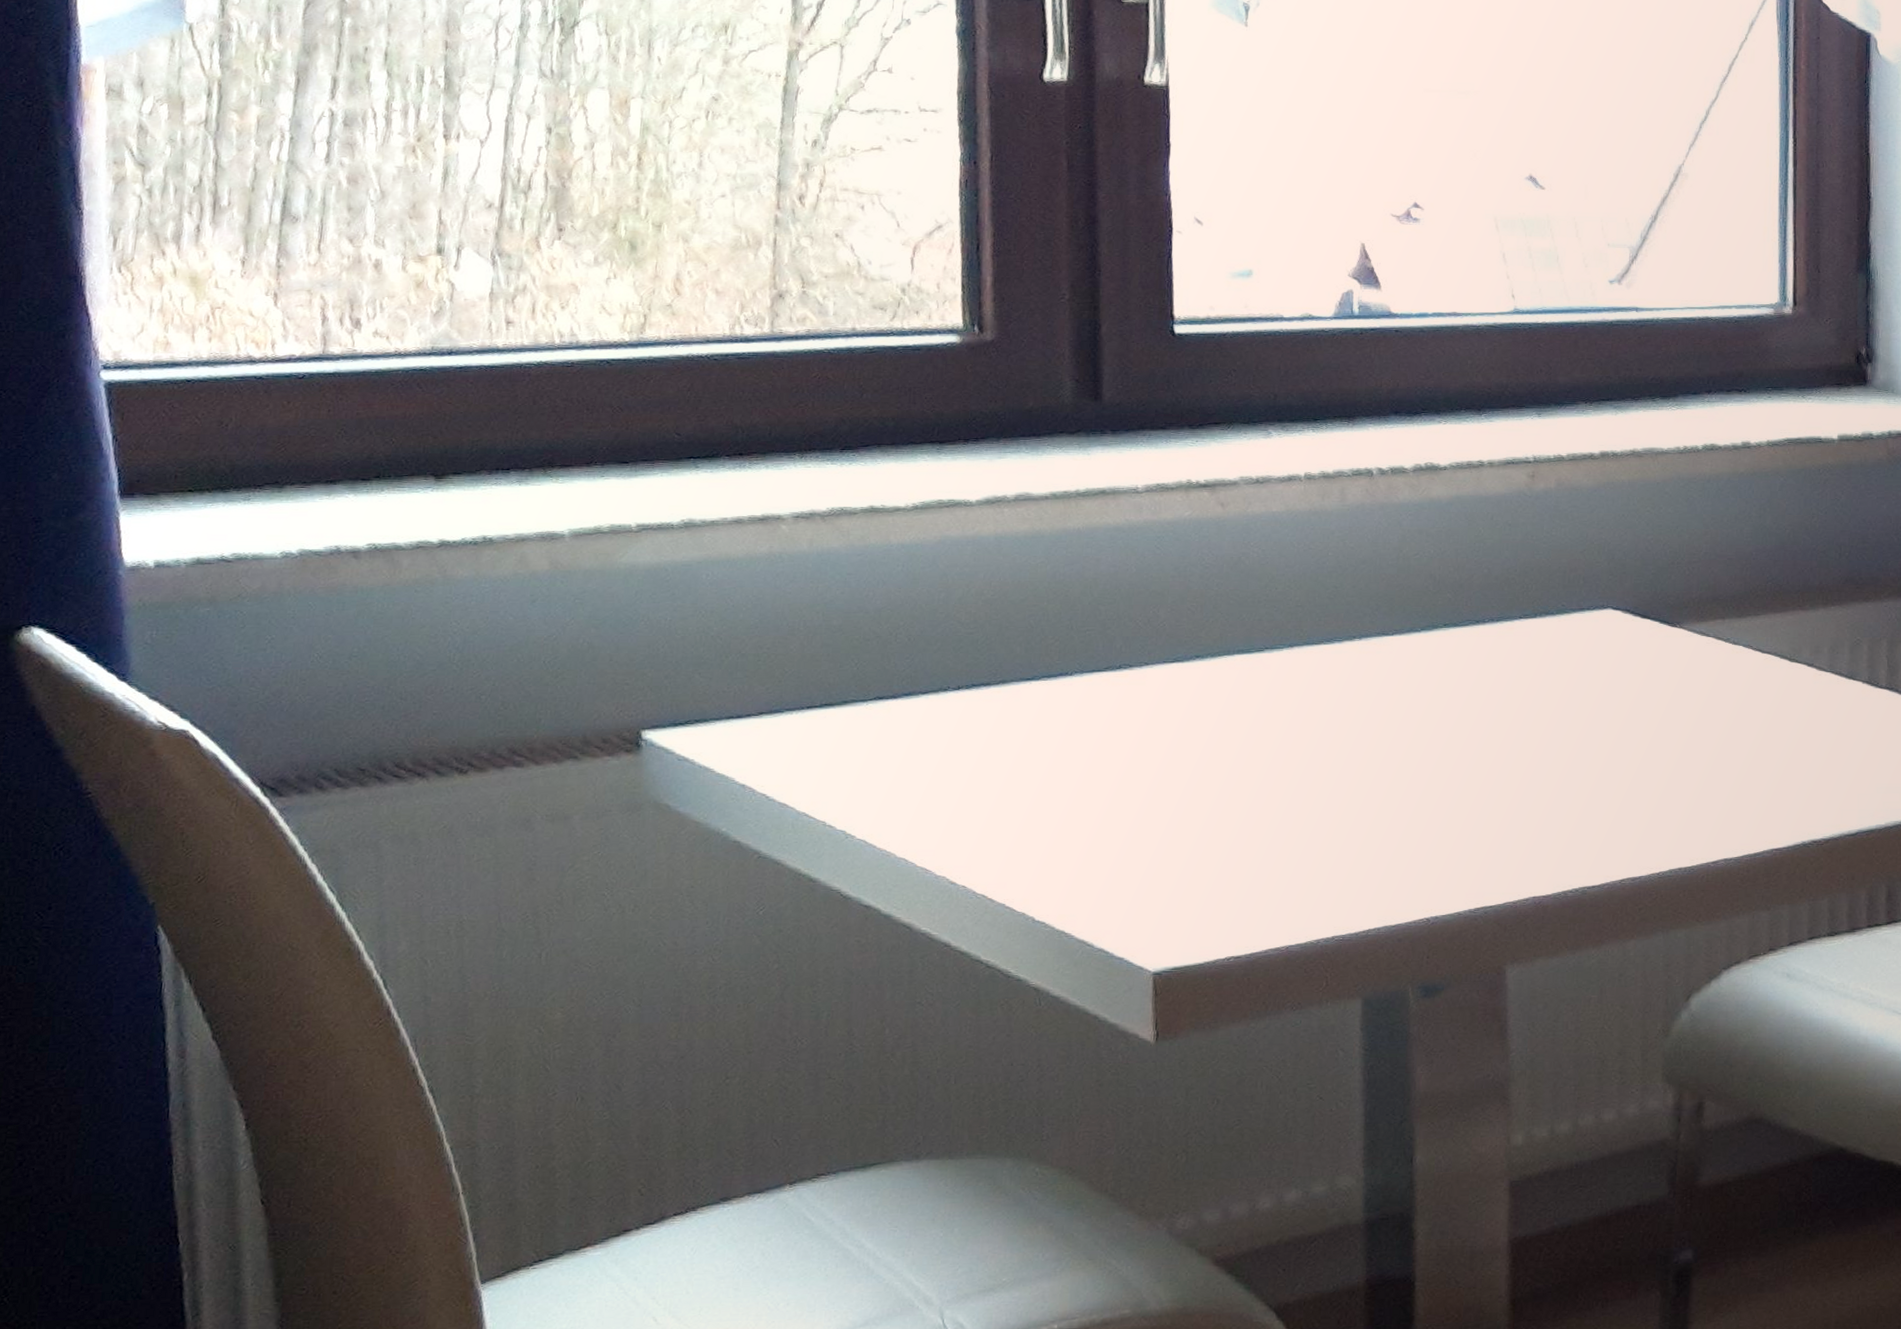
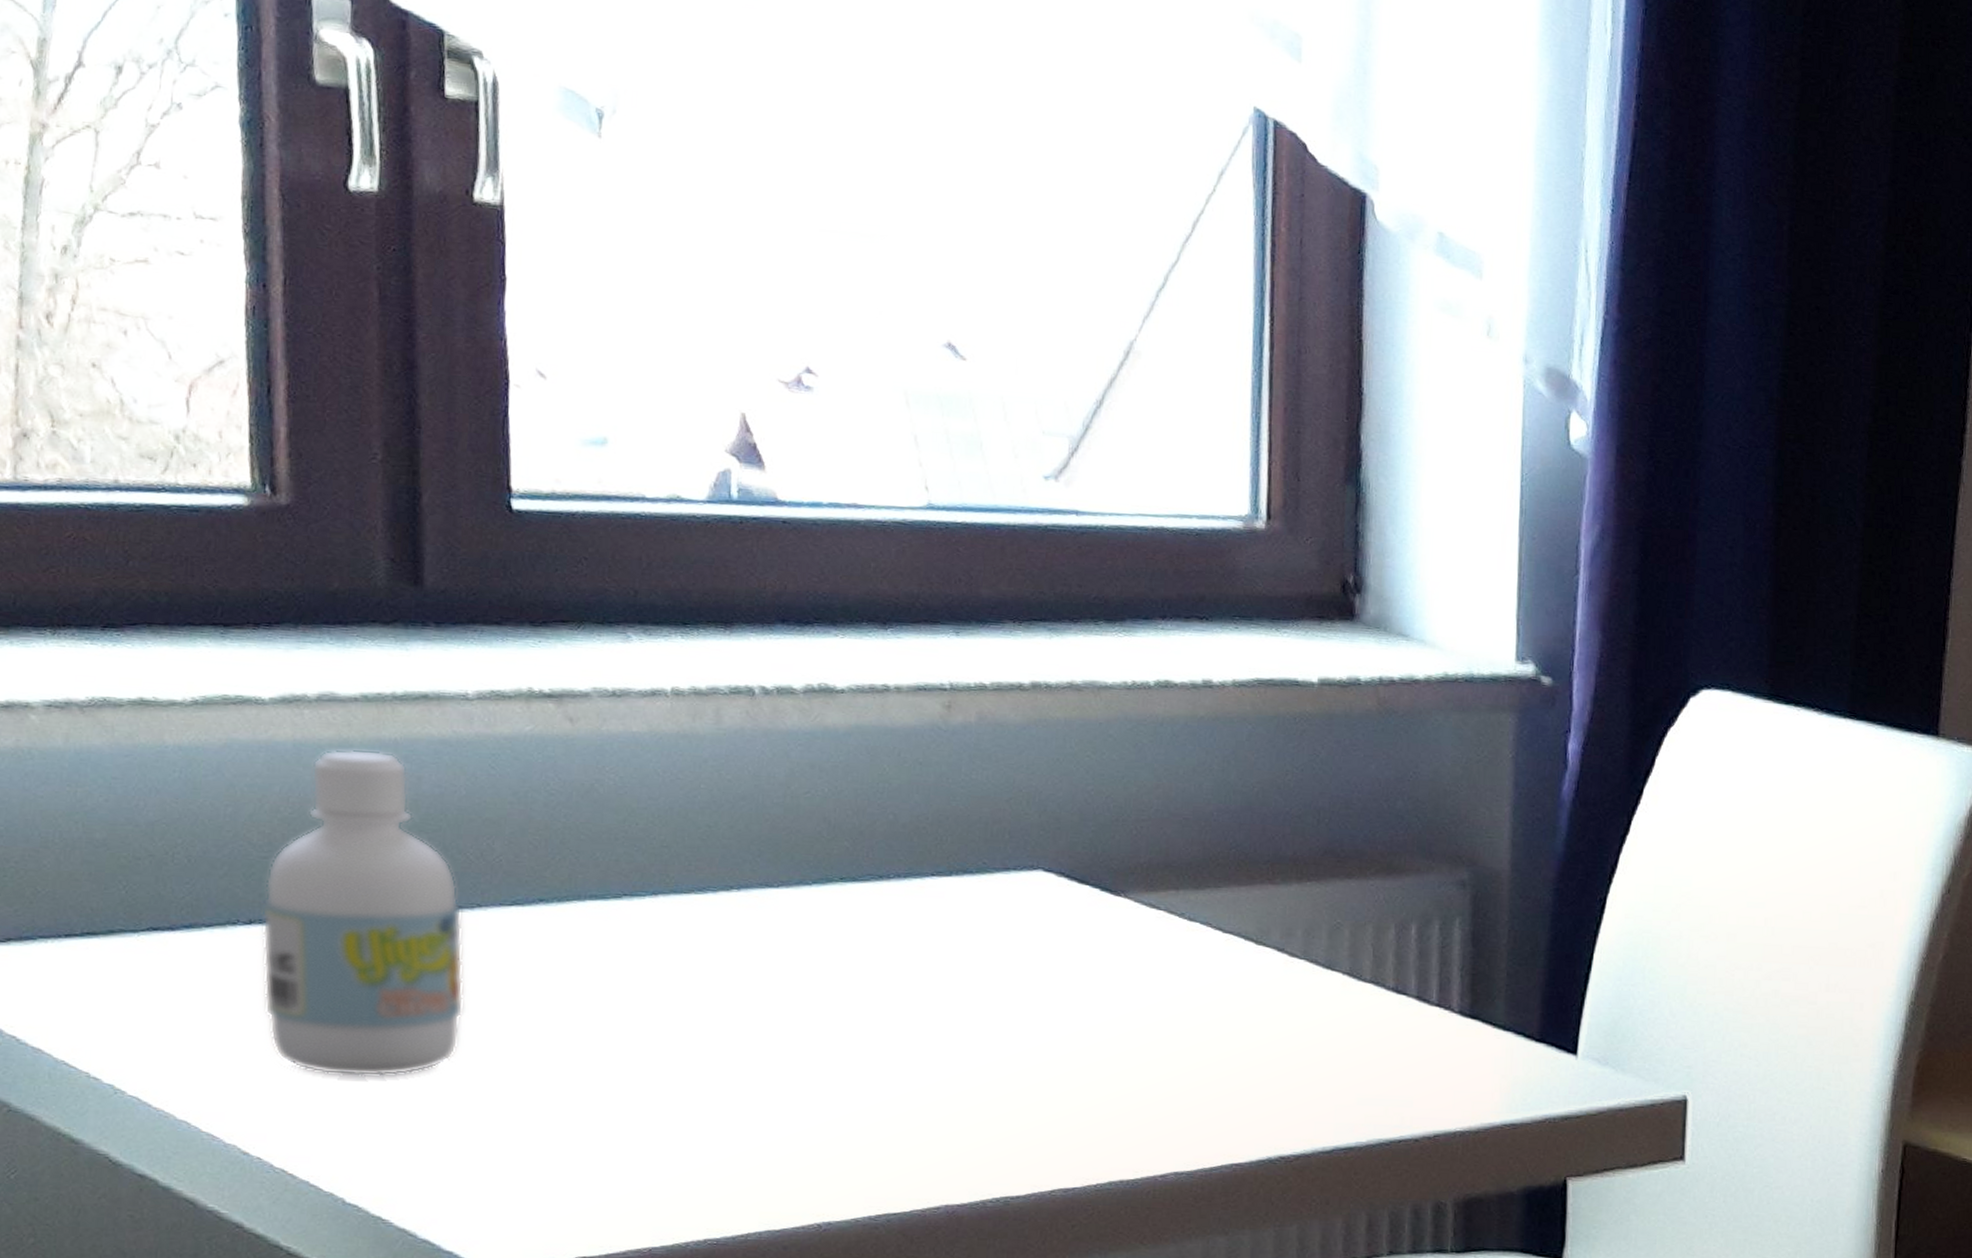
bottle: none [968,539,1134,813] -> present [261,749,464,1077]

